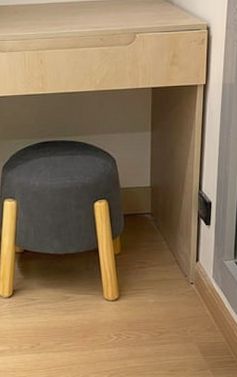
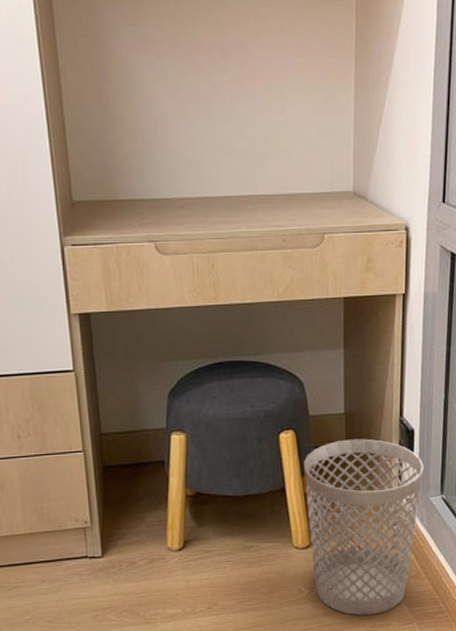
wastebasket: none [114,209,219,361] -> present [303,438,423,616]

